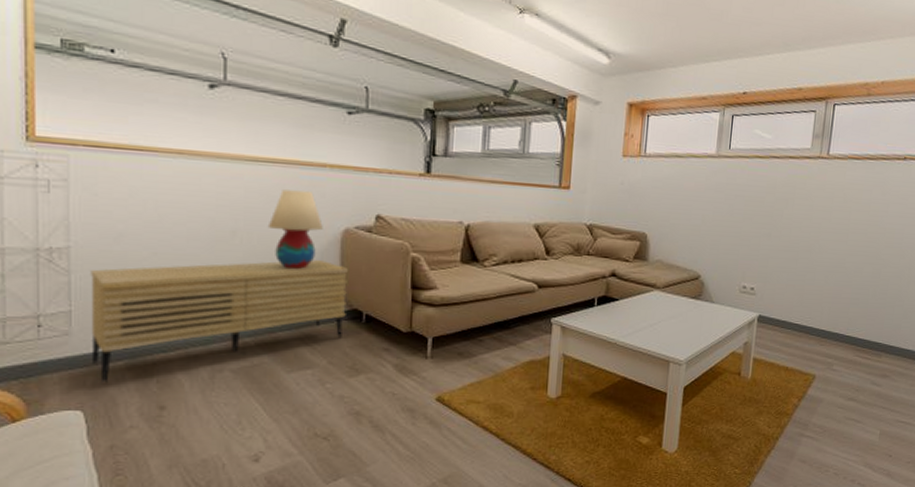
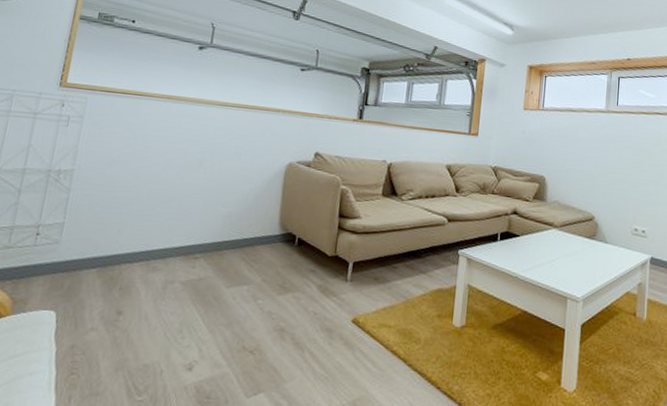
sideboard: present [91,260,348,383] -> none [72,188,288,287]
table lamp: present [267,189,323,270] -> none [227,129,272,196]

